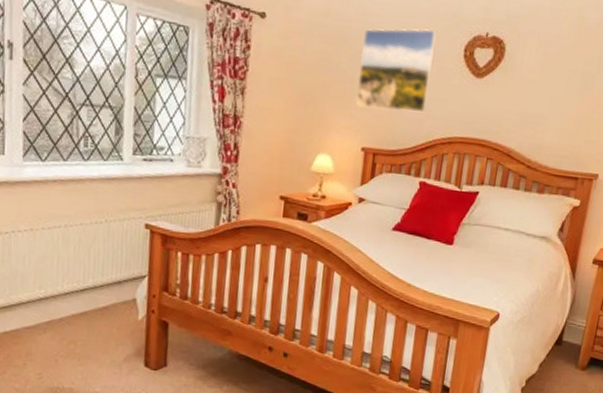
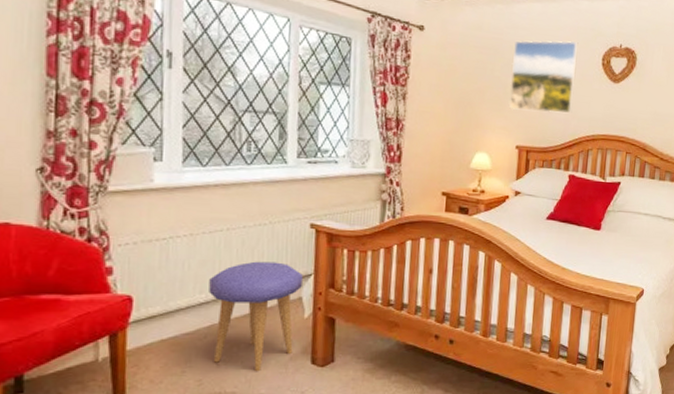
stool: none [48,259,137,370] -> present [209,261,303,372]

